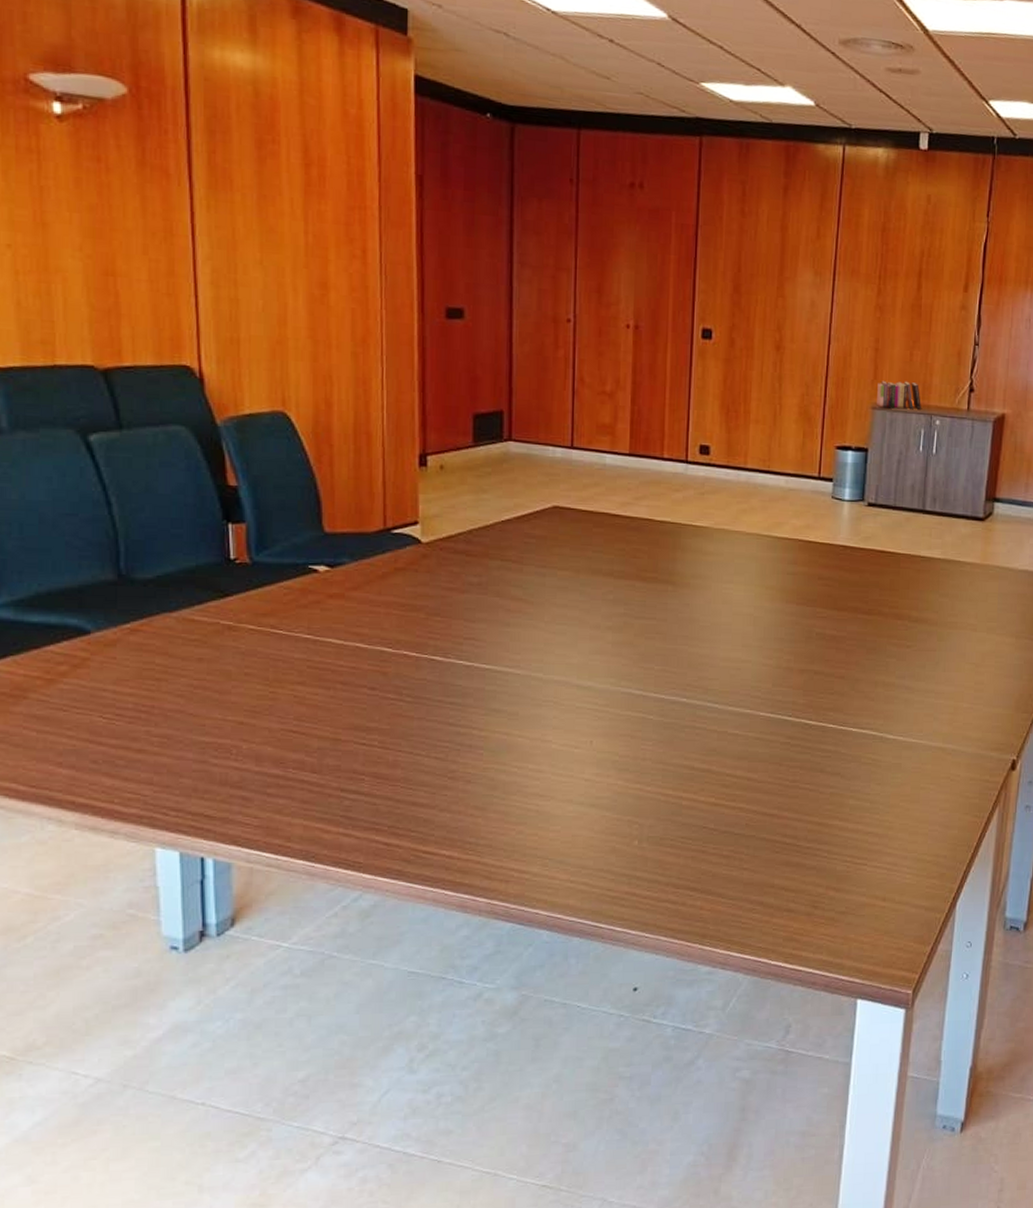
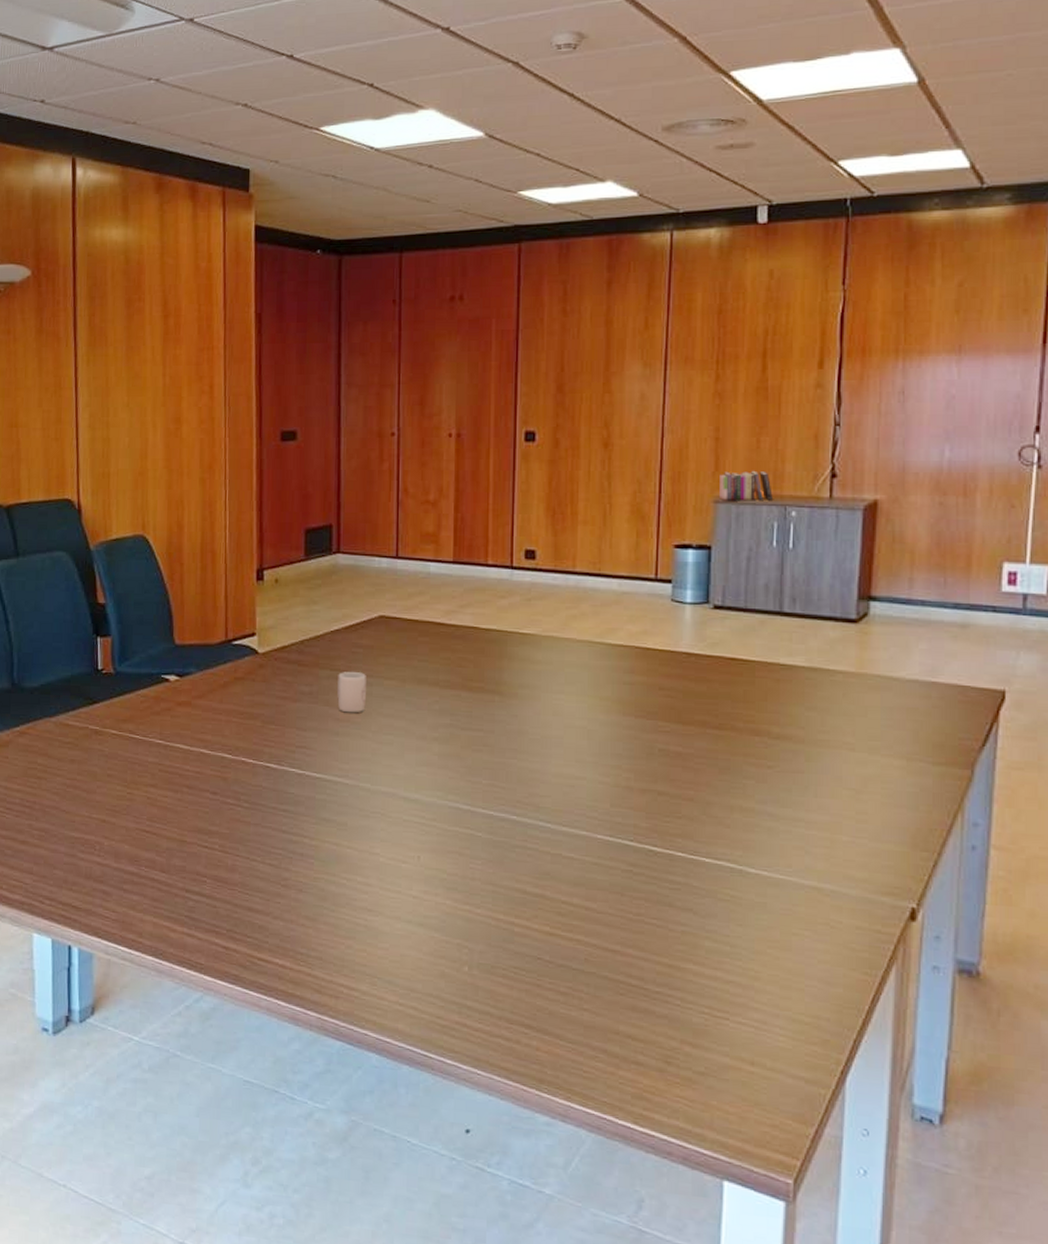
mug: none [507,562,540,604] -> present [336,672,367,713]

